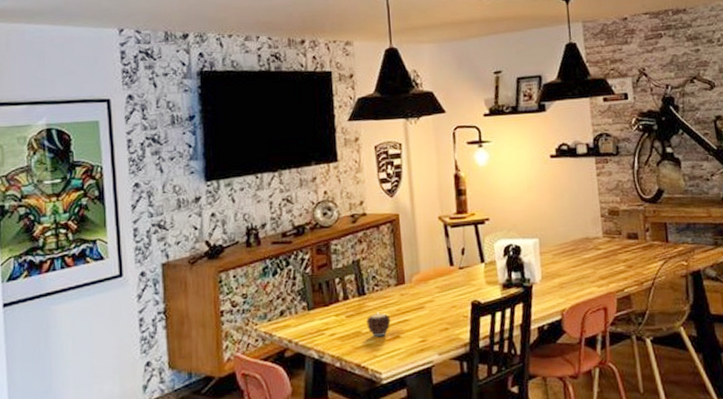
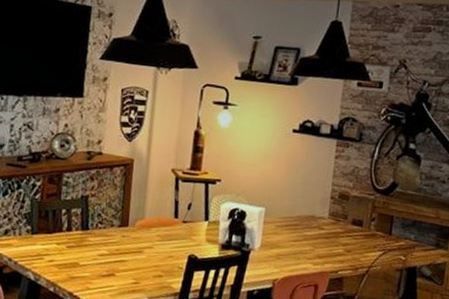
candle: present [365,311,391,336] -> none [84,247,109,271]

